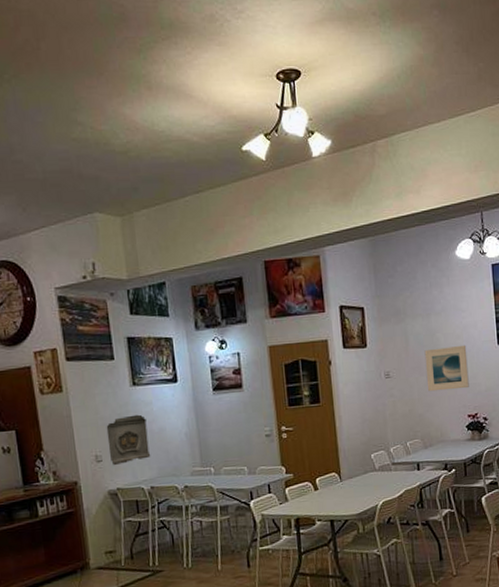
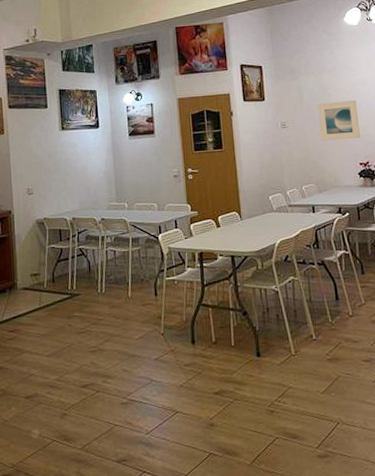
relief panel: present [106,414,151,466] -> none [38,154,74,198]

